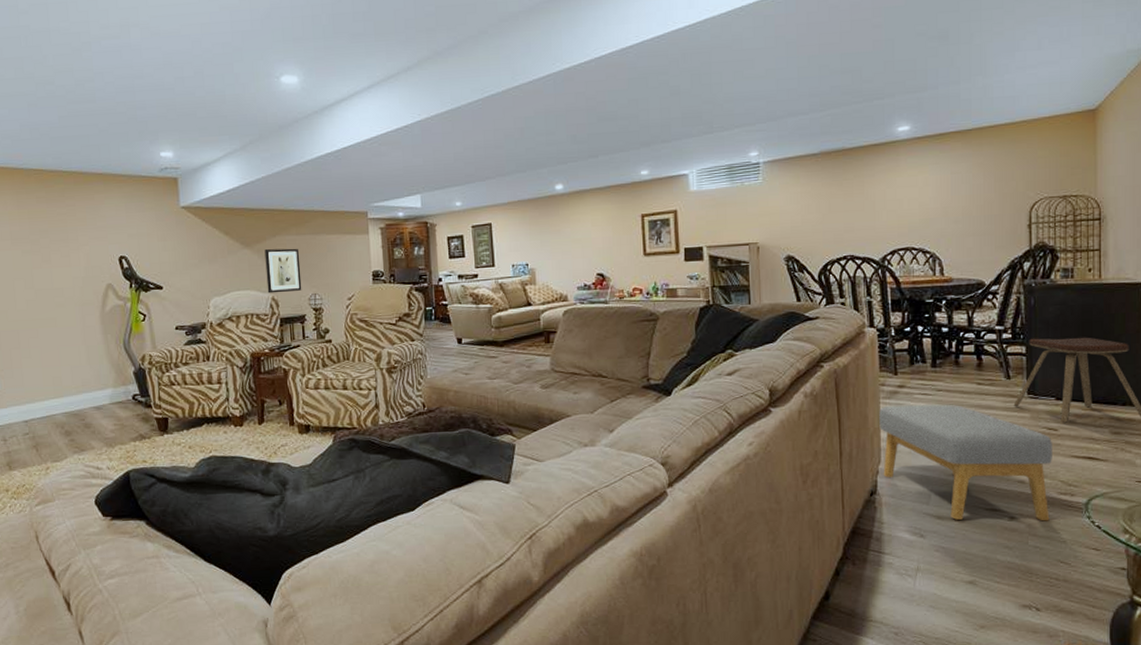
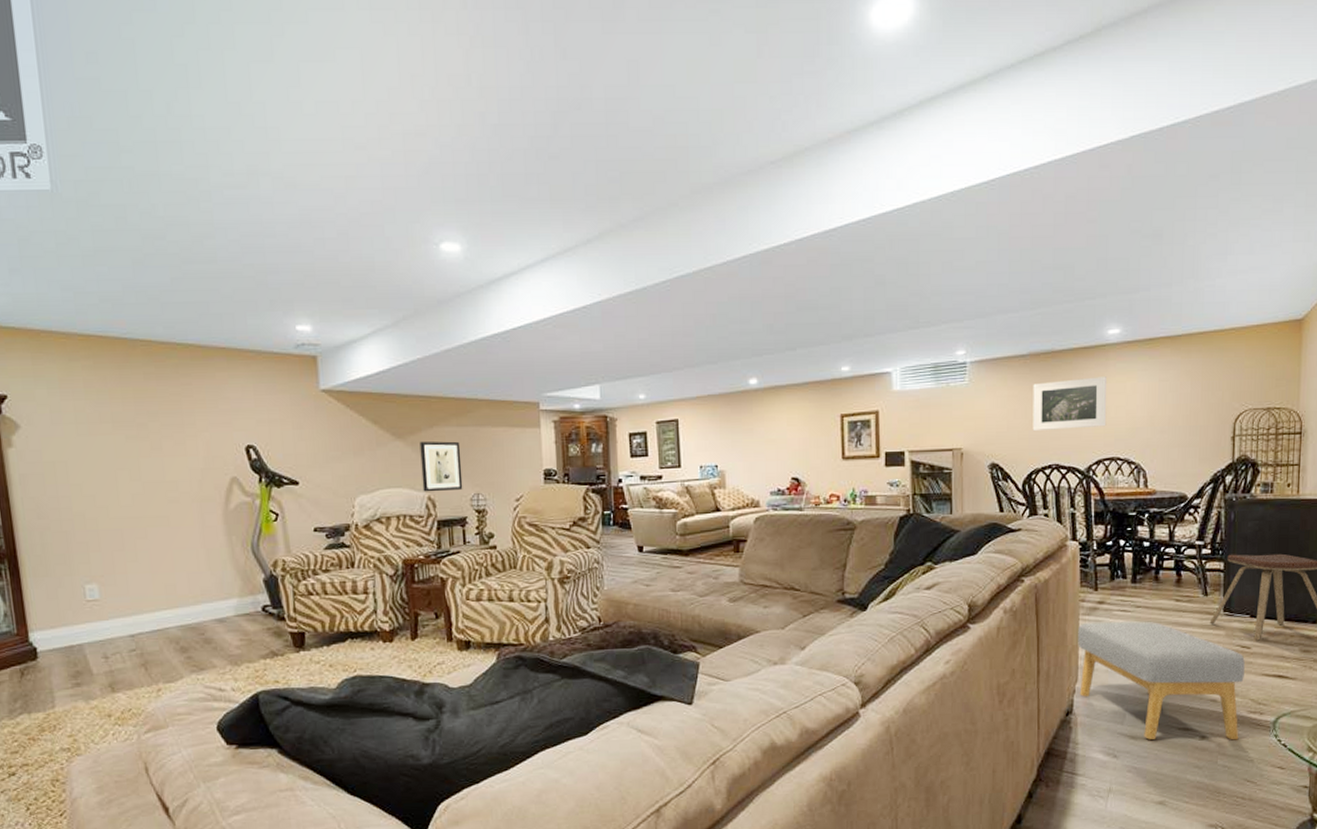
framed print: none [825,171,900,225] -> present [1032,376,1107,432]

